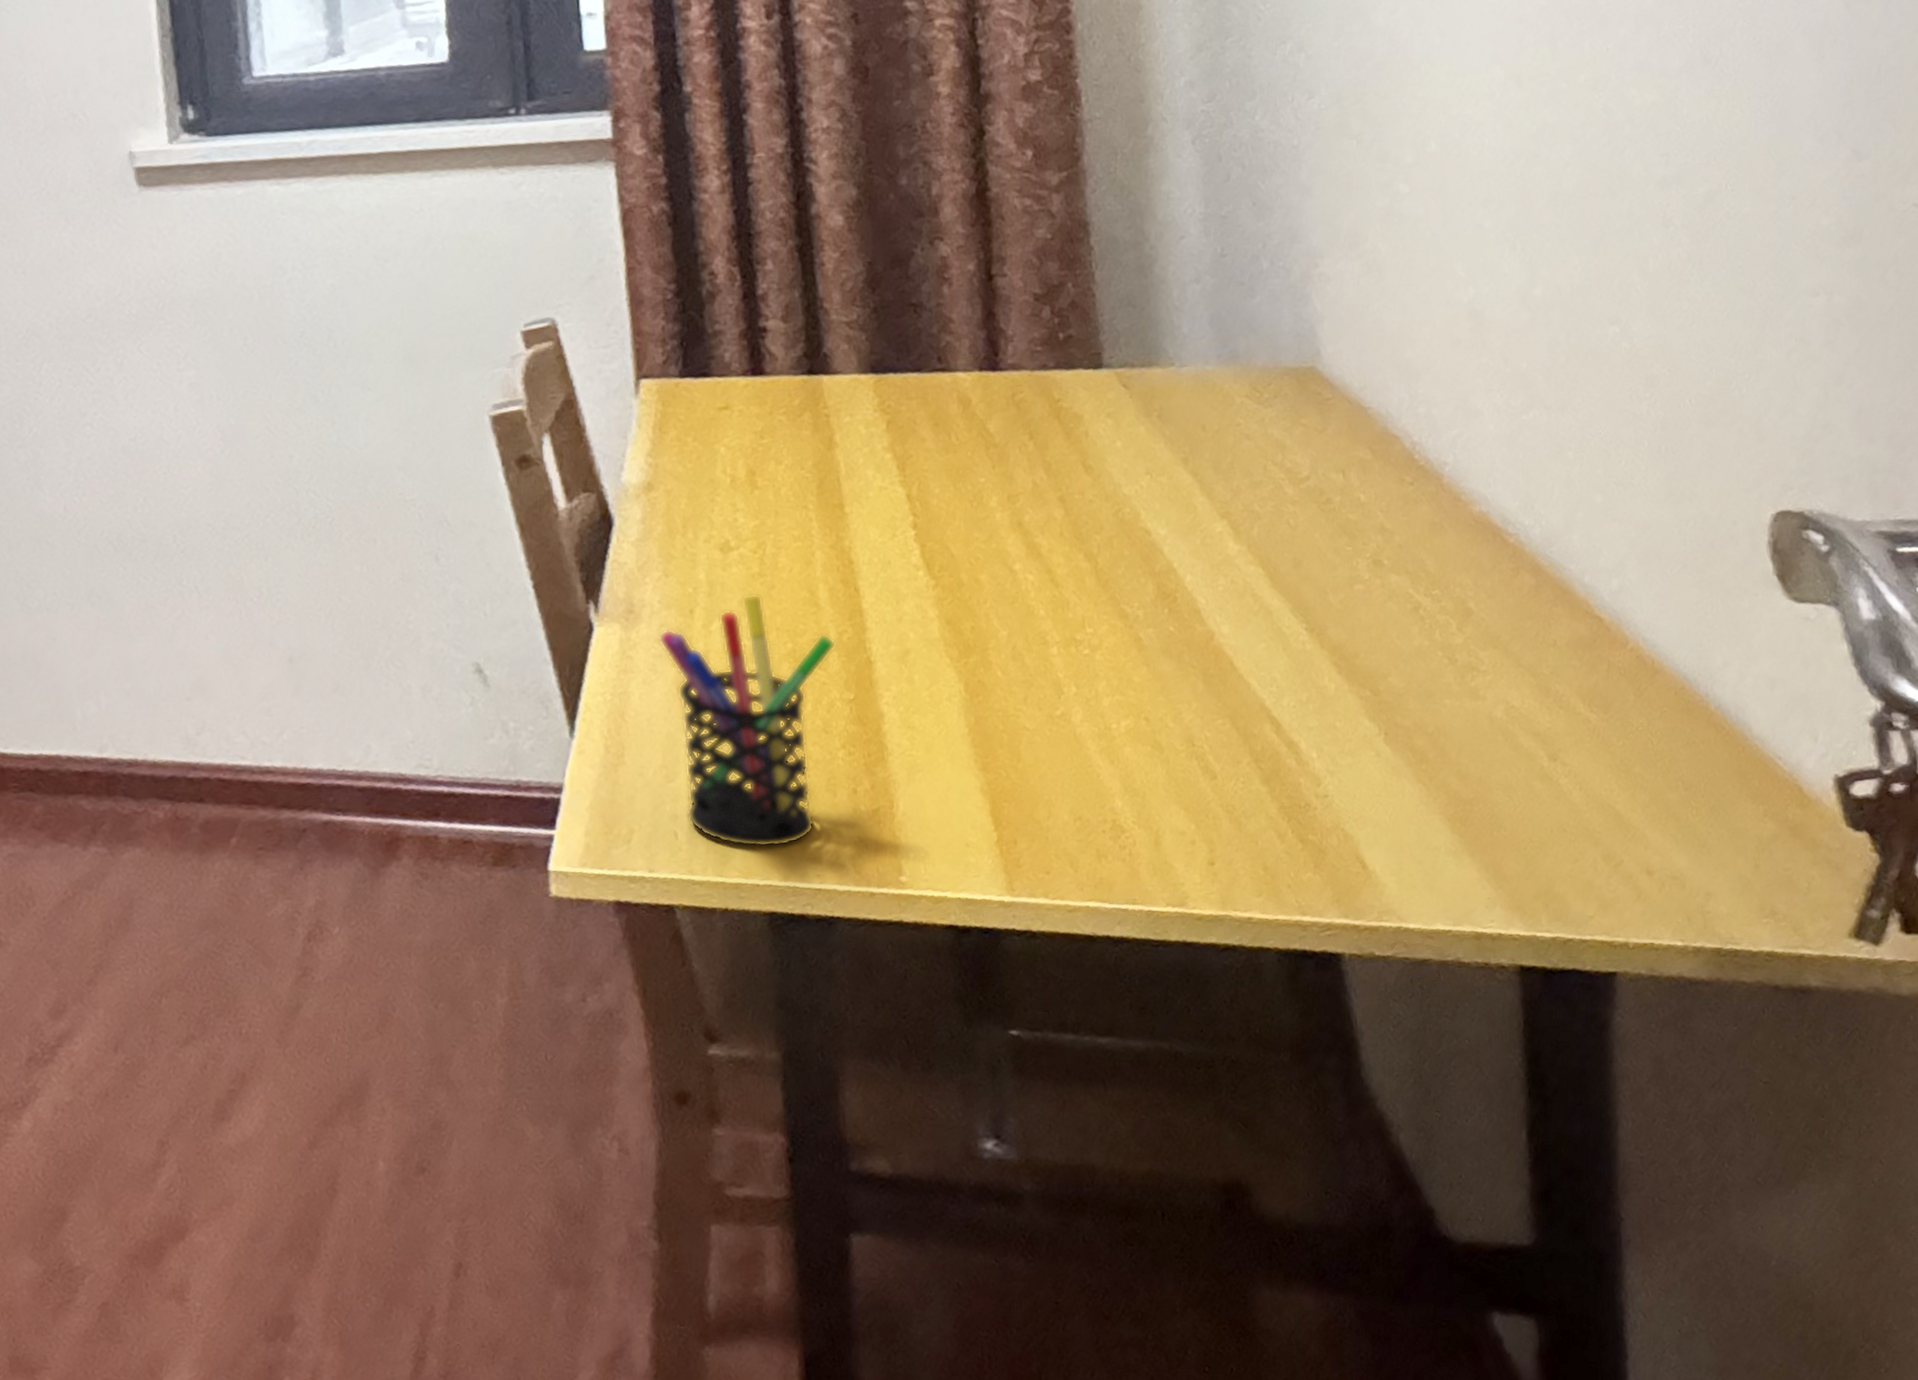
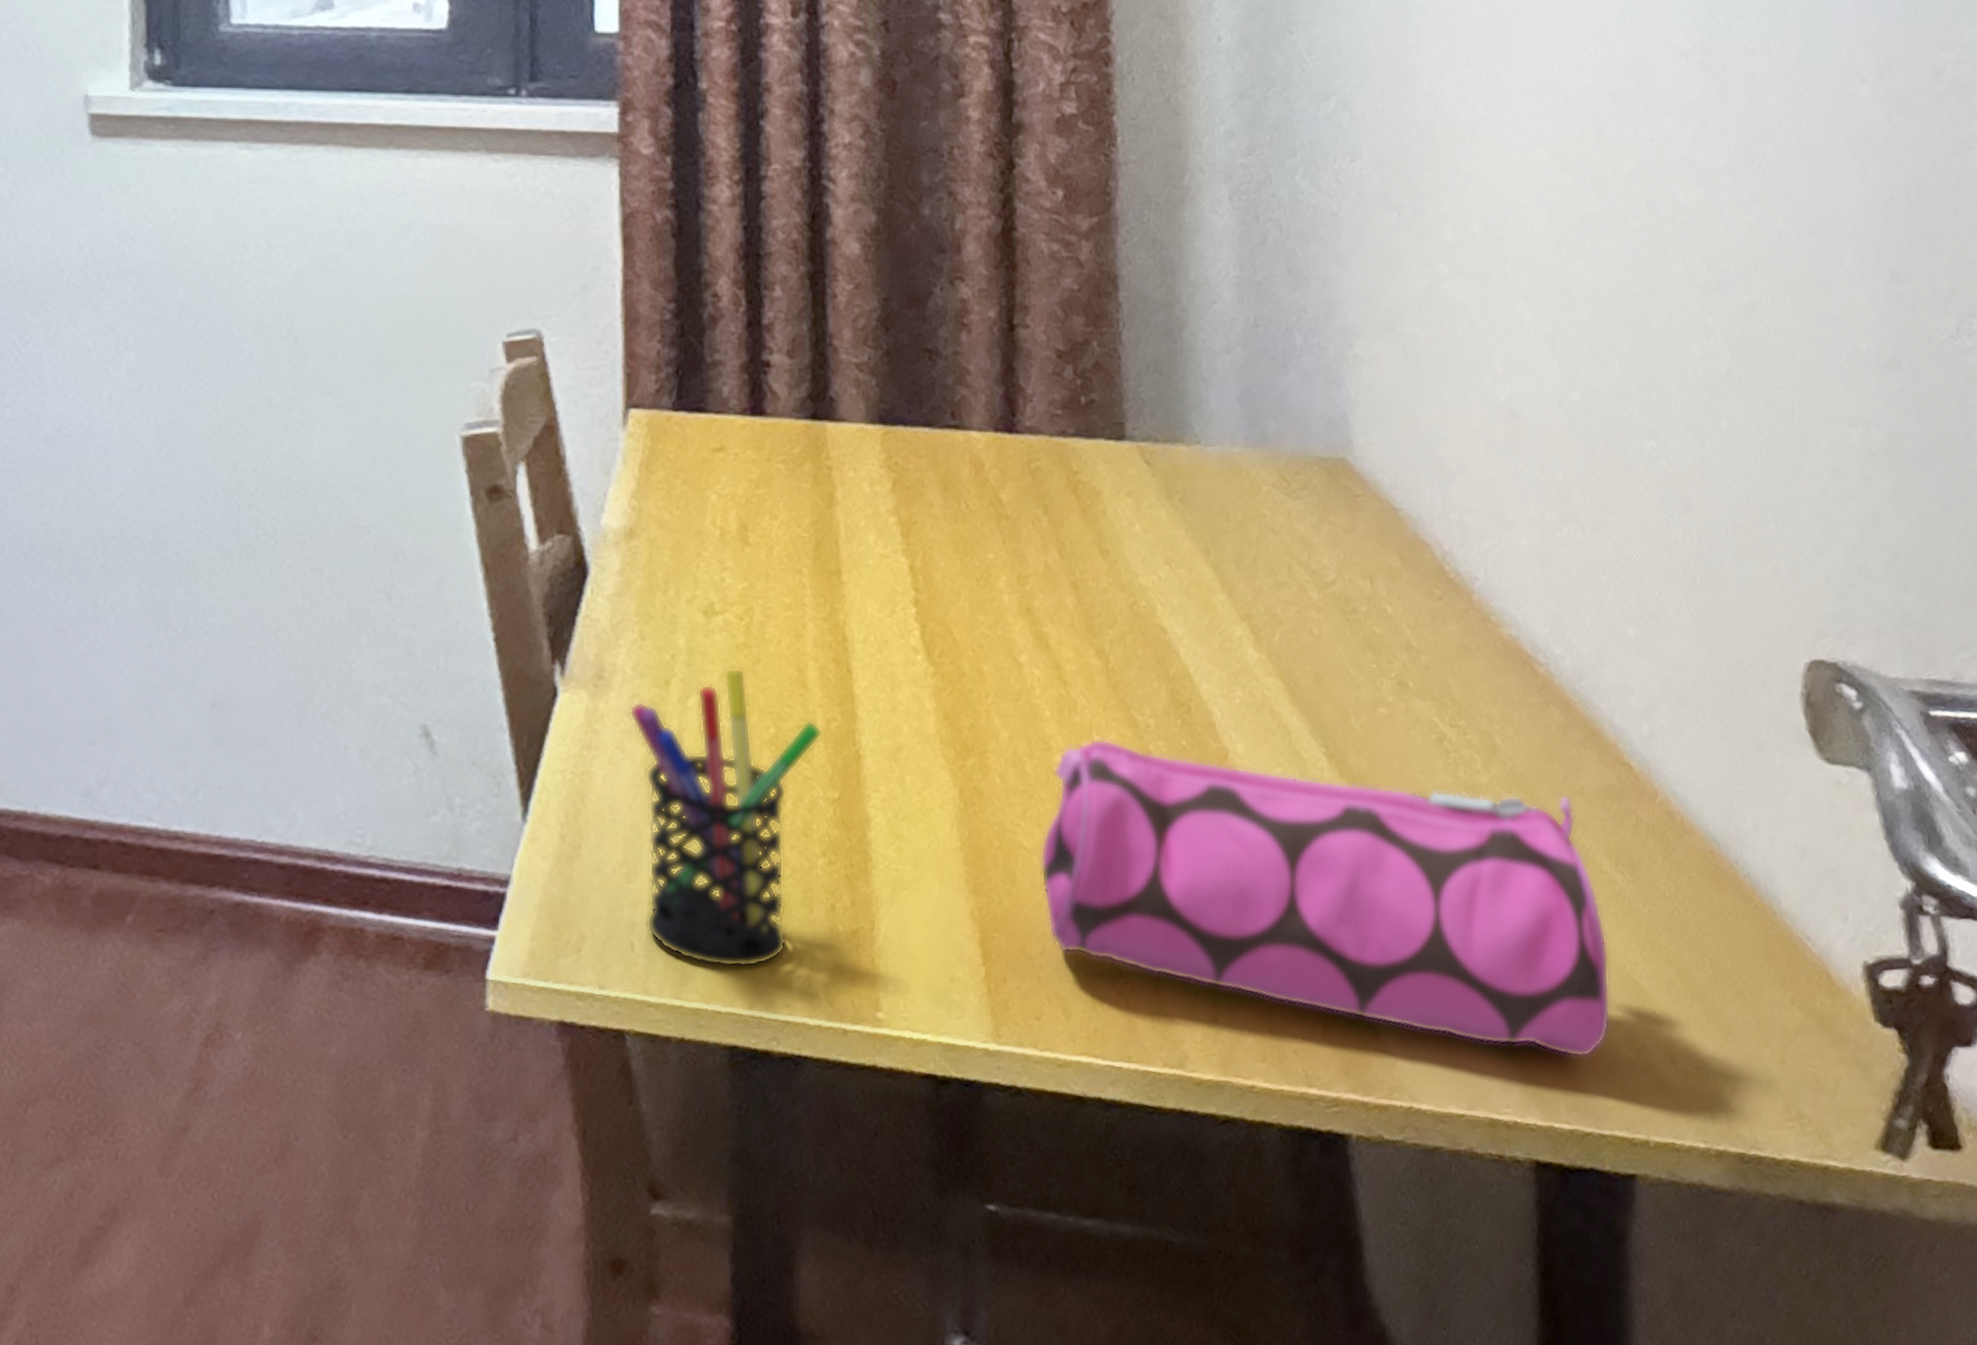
pencil case: none [1042,630,1588,876] -> present [1040,738,1611,1058]

